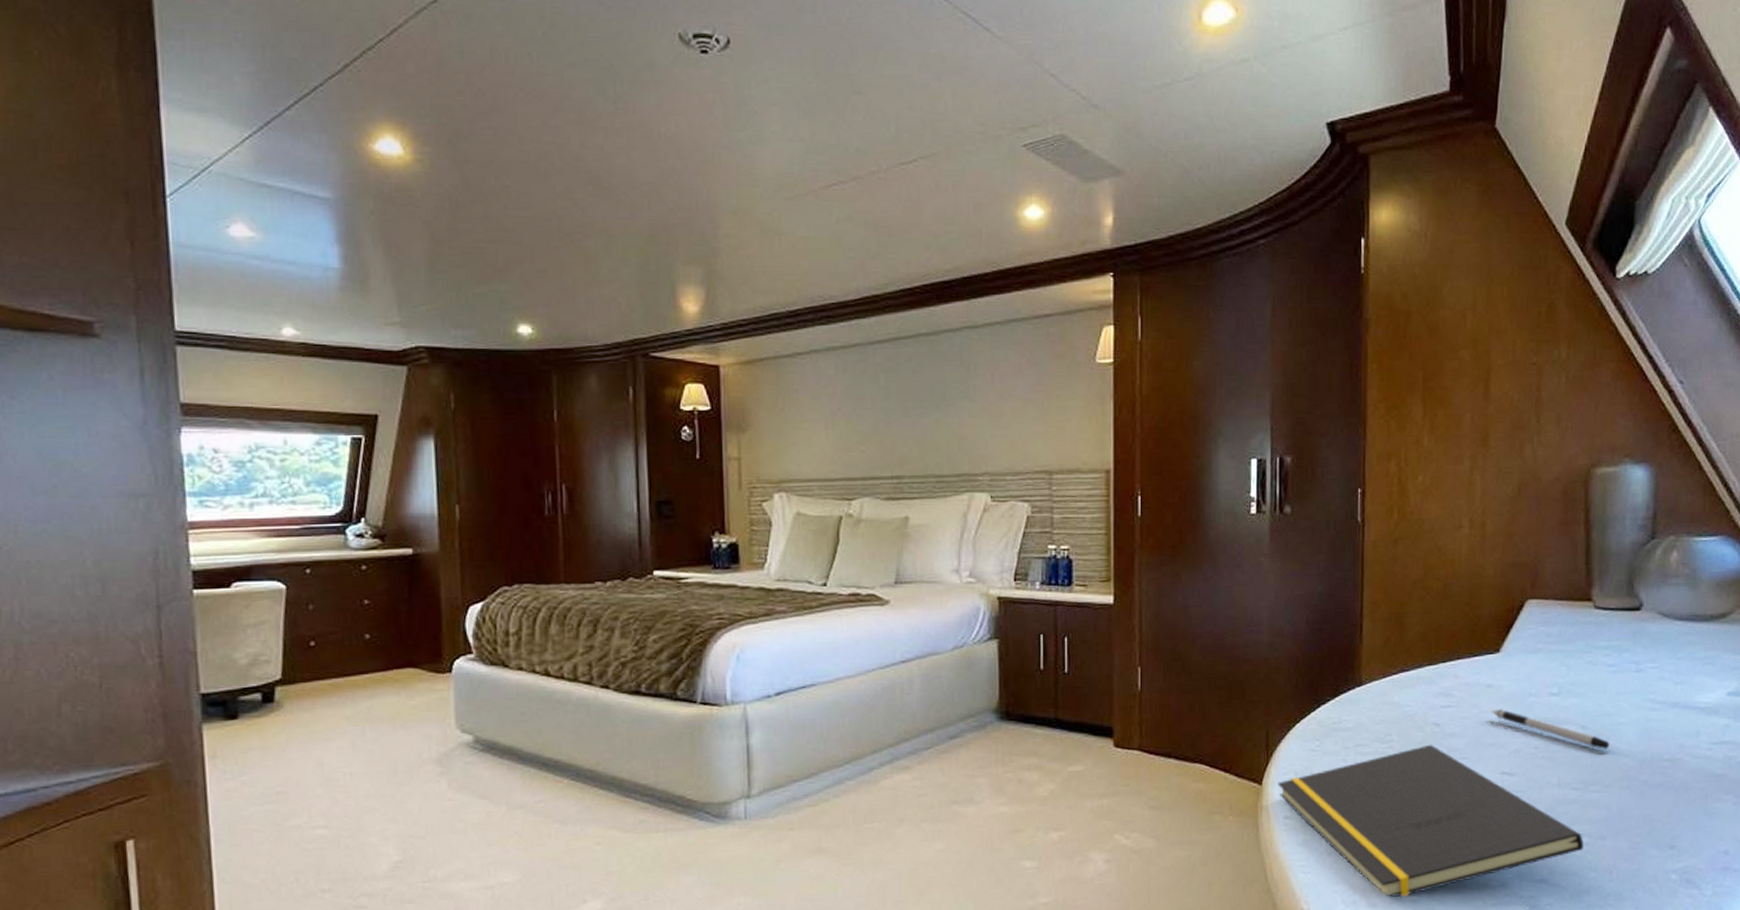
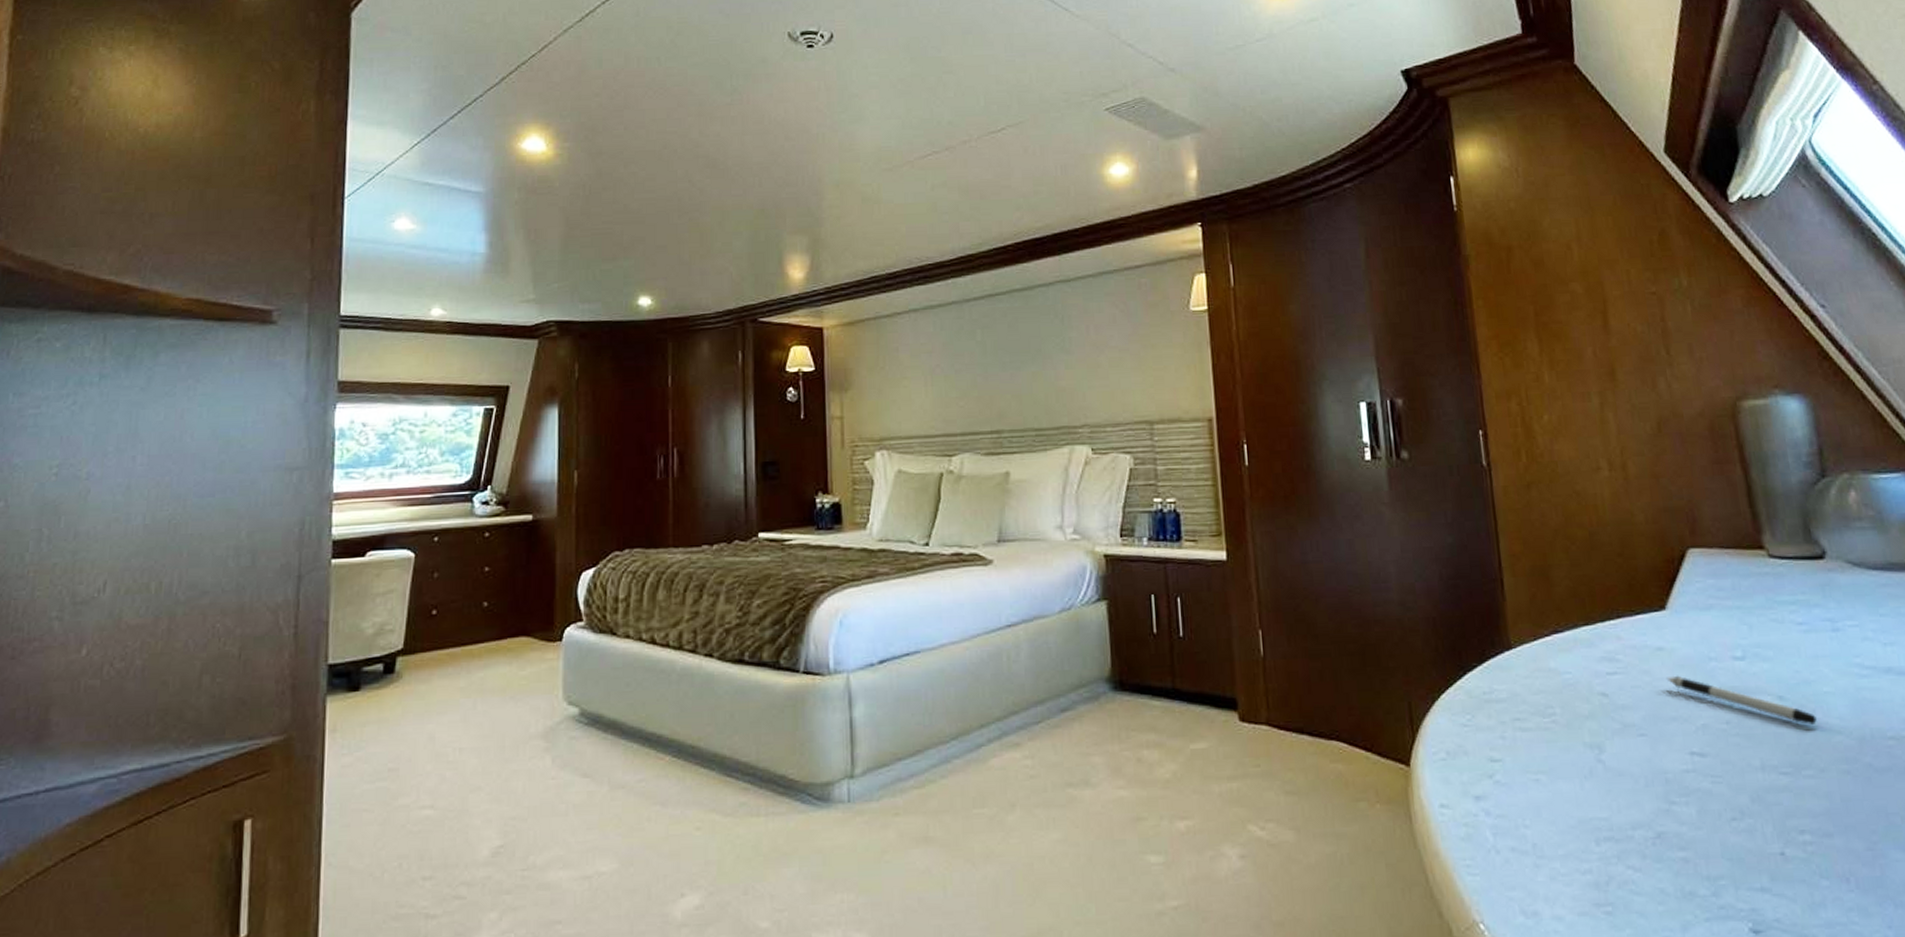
notepad: present [1277,744,1584,898] -> none [1427,718,1808,908]

